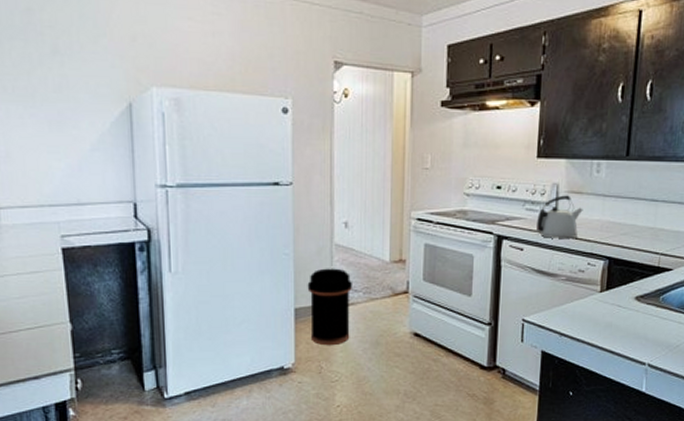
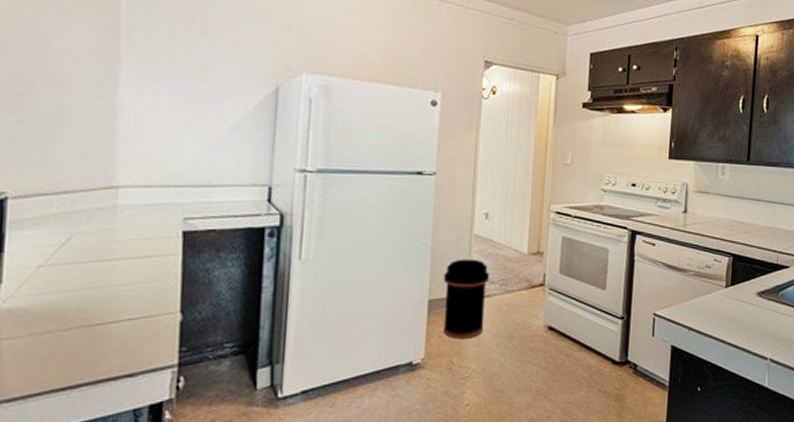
kettle: present [537,195,583,238] -> none [668,194,710,235]

